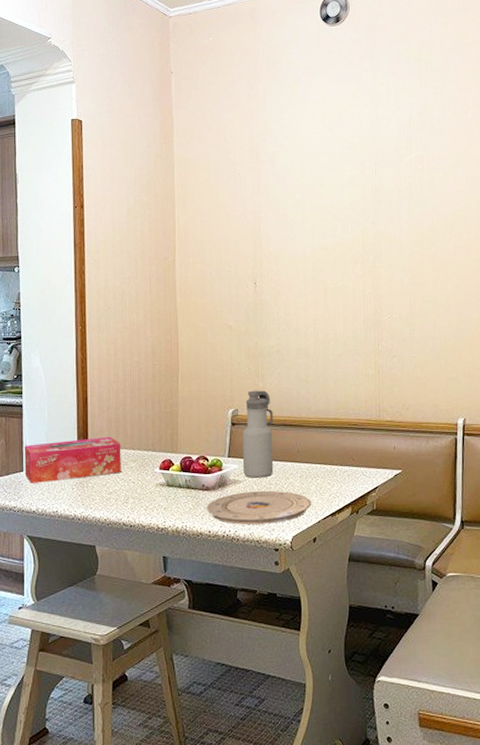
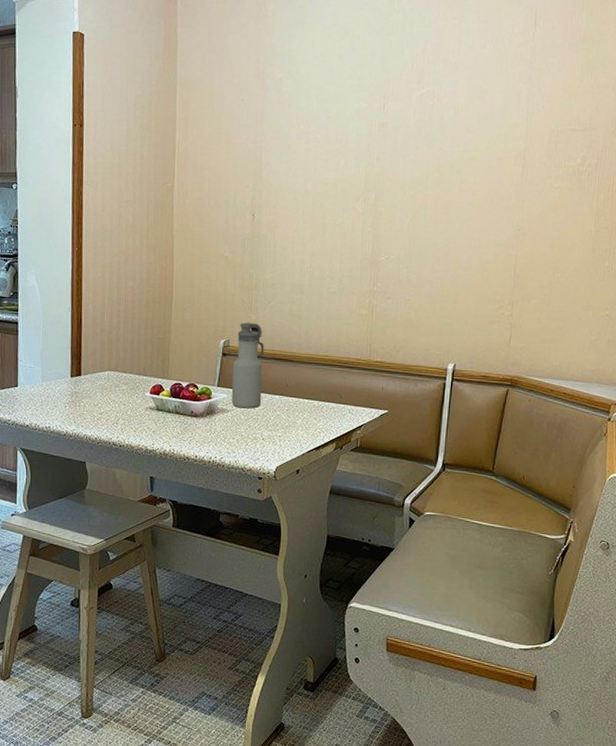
tissue box: present [24,436,121,483] -> none [19,358,114,399]
plate: present [206,490,312,525] -> none [194,420,297,453]

